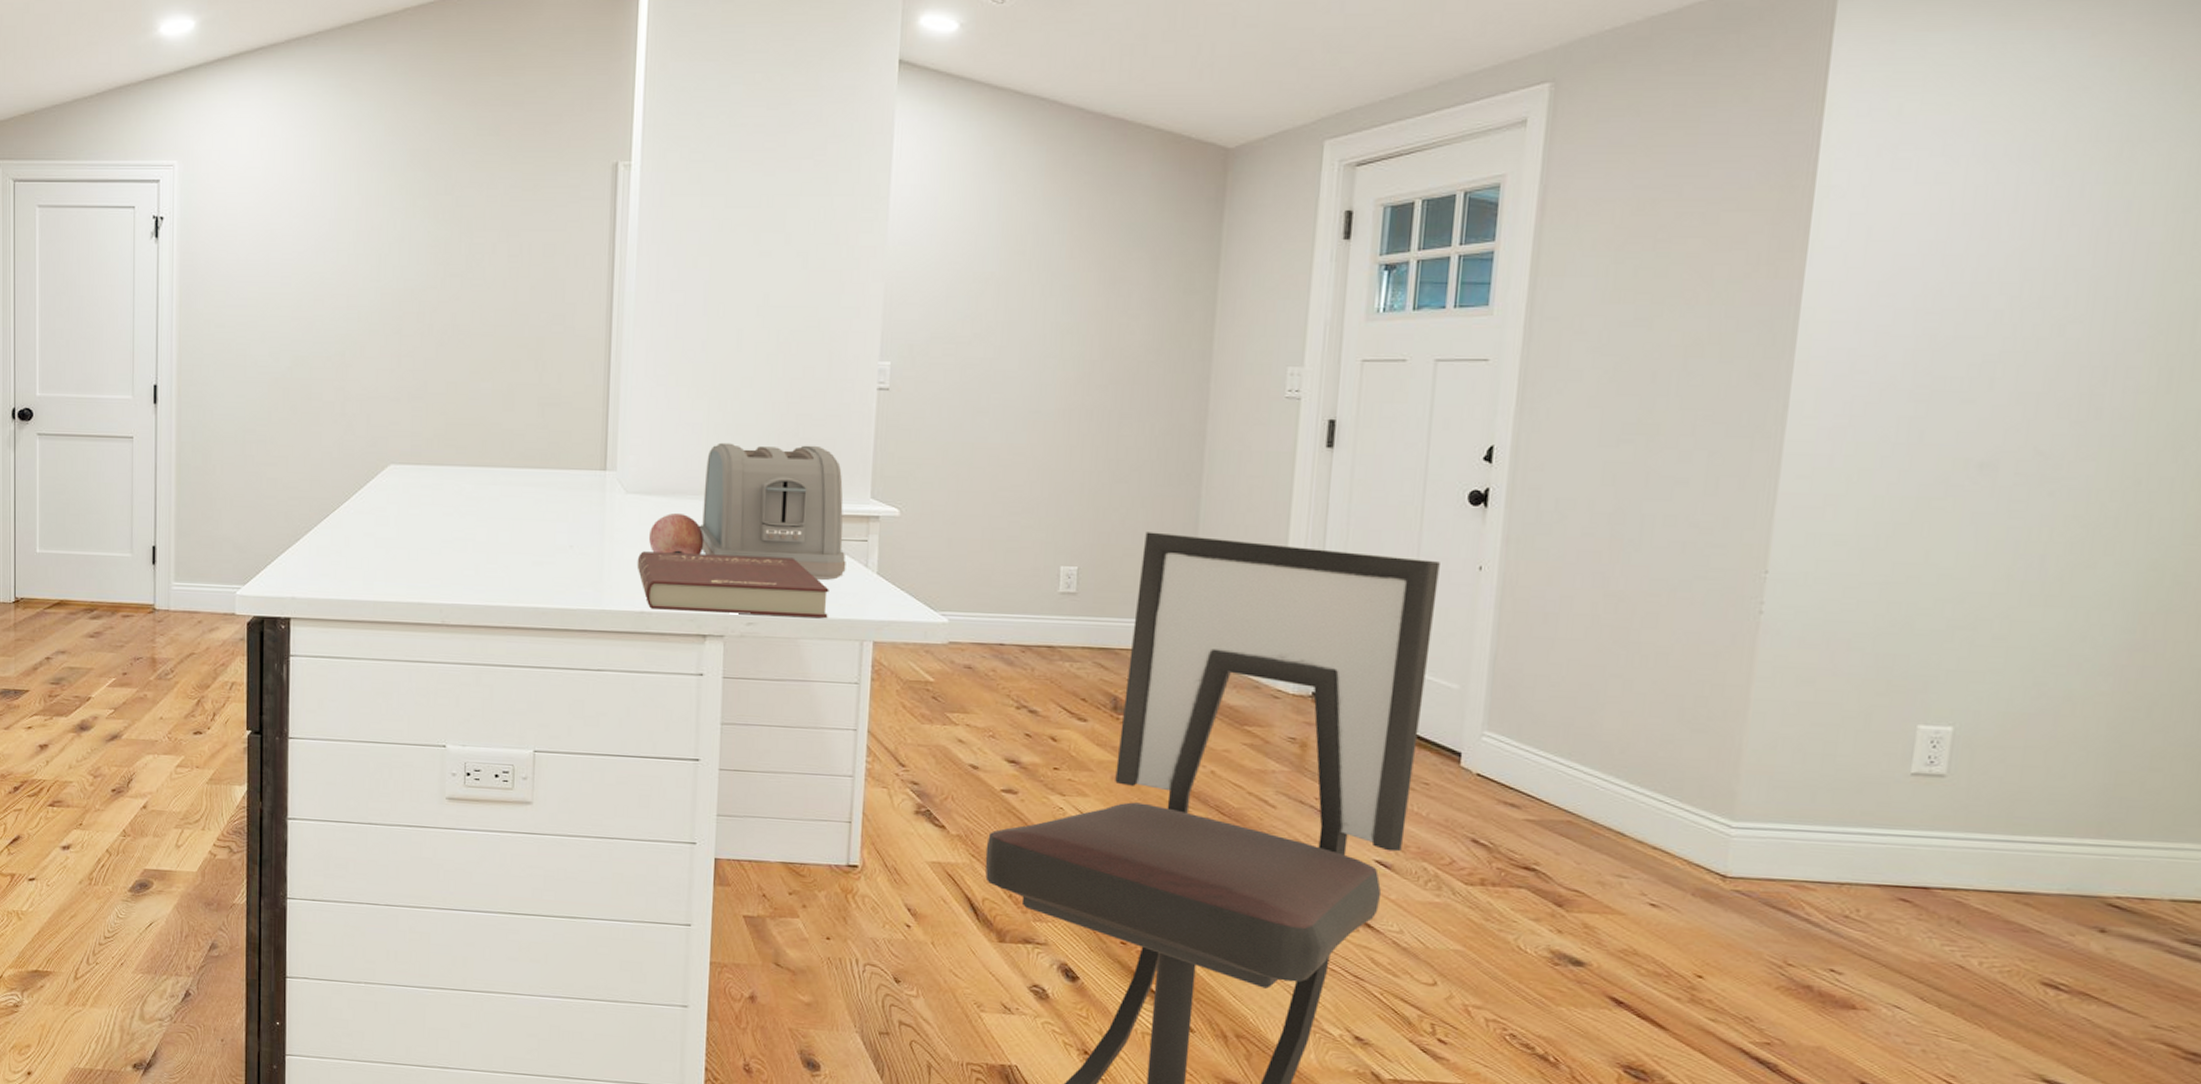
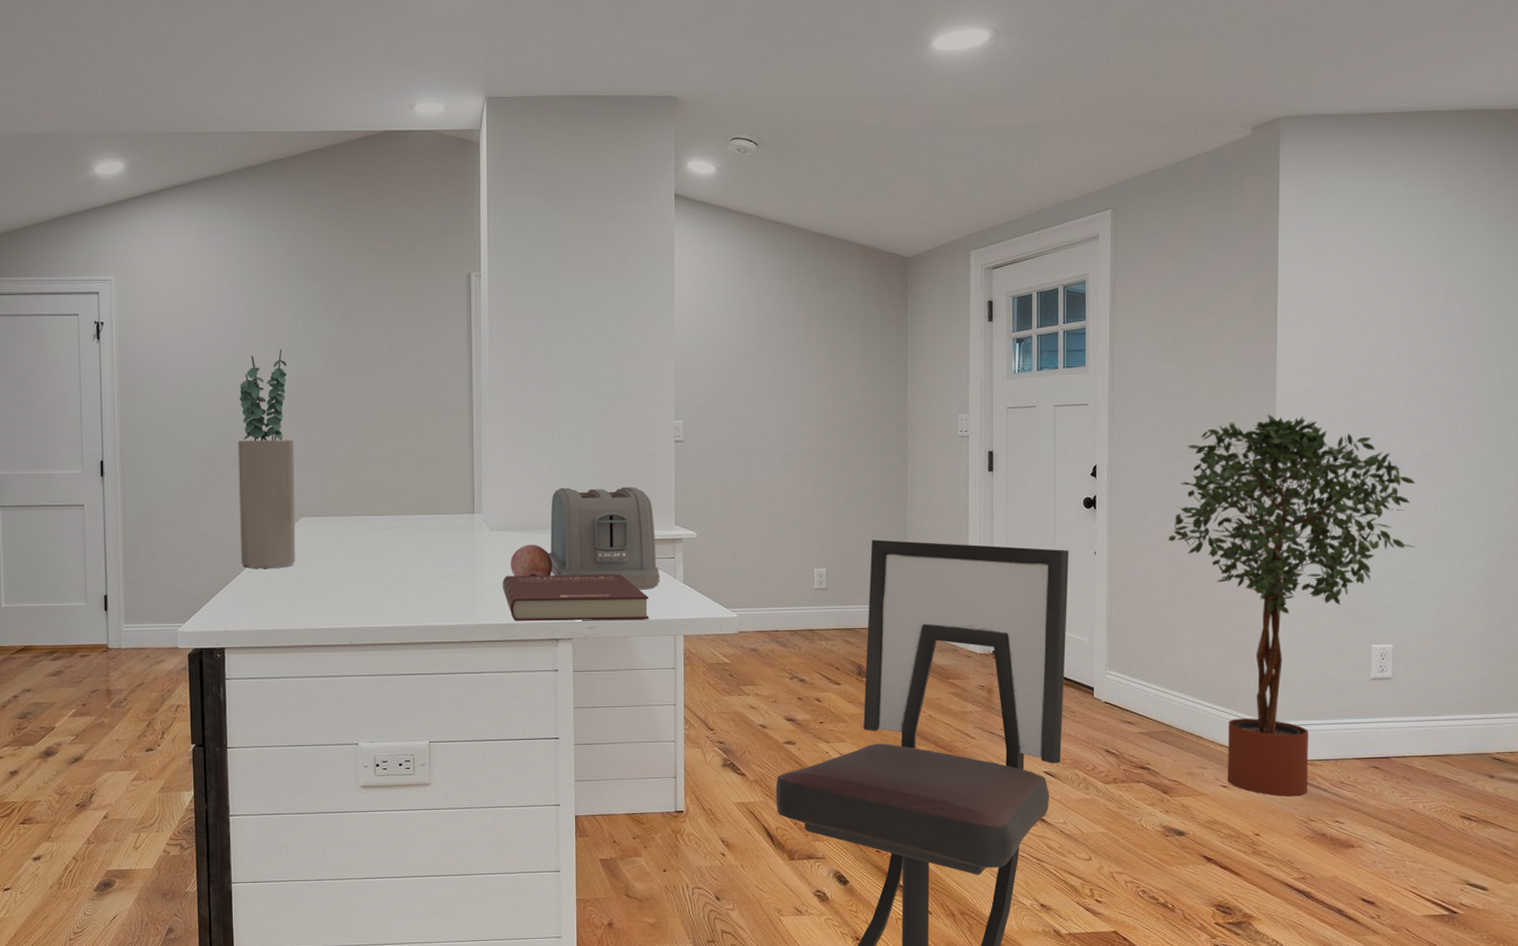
vase: none [313,255,384,526] -> present [237,349,296,570]
potted tree: none [1598,383,2019,929] -> present [1169,414,1416,797]

